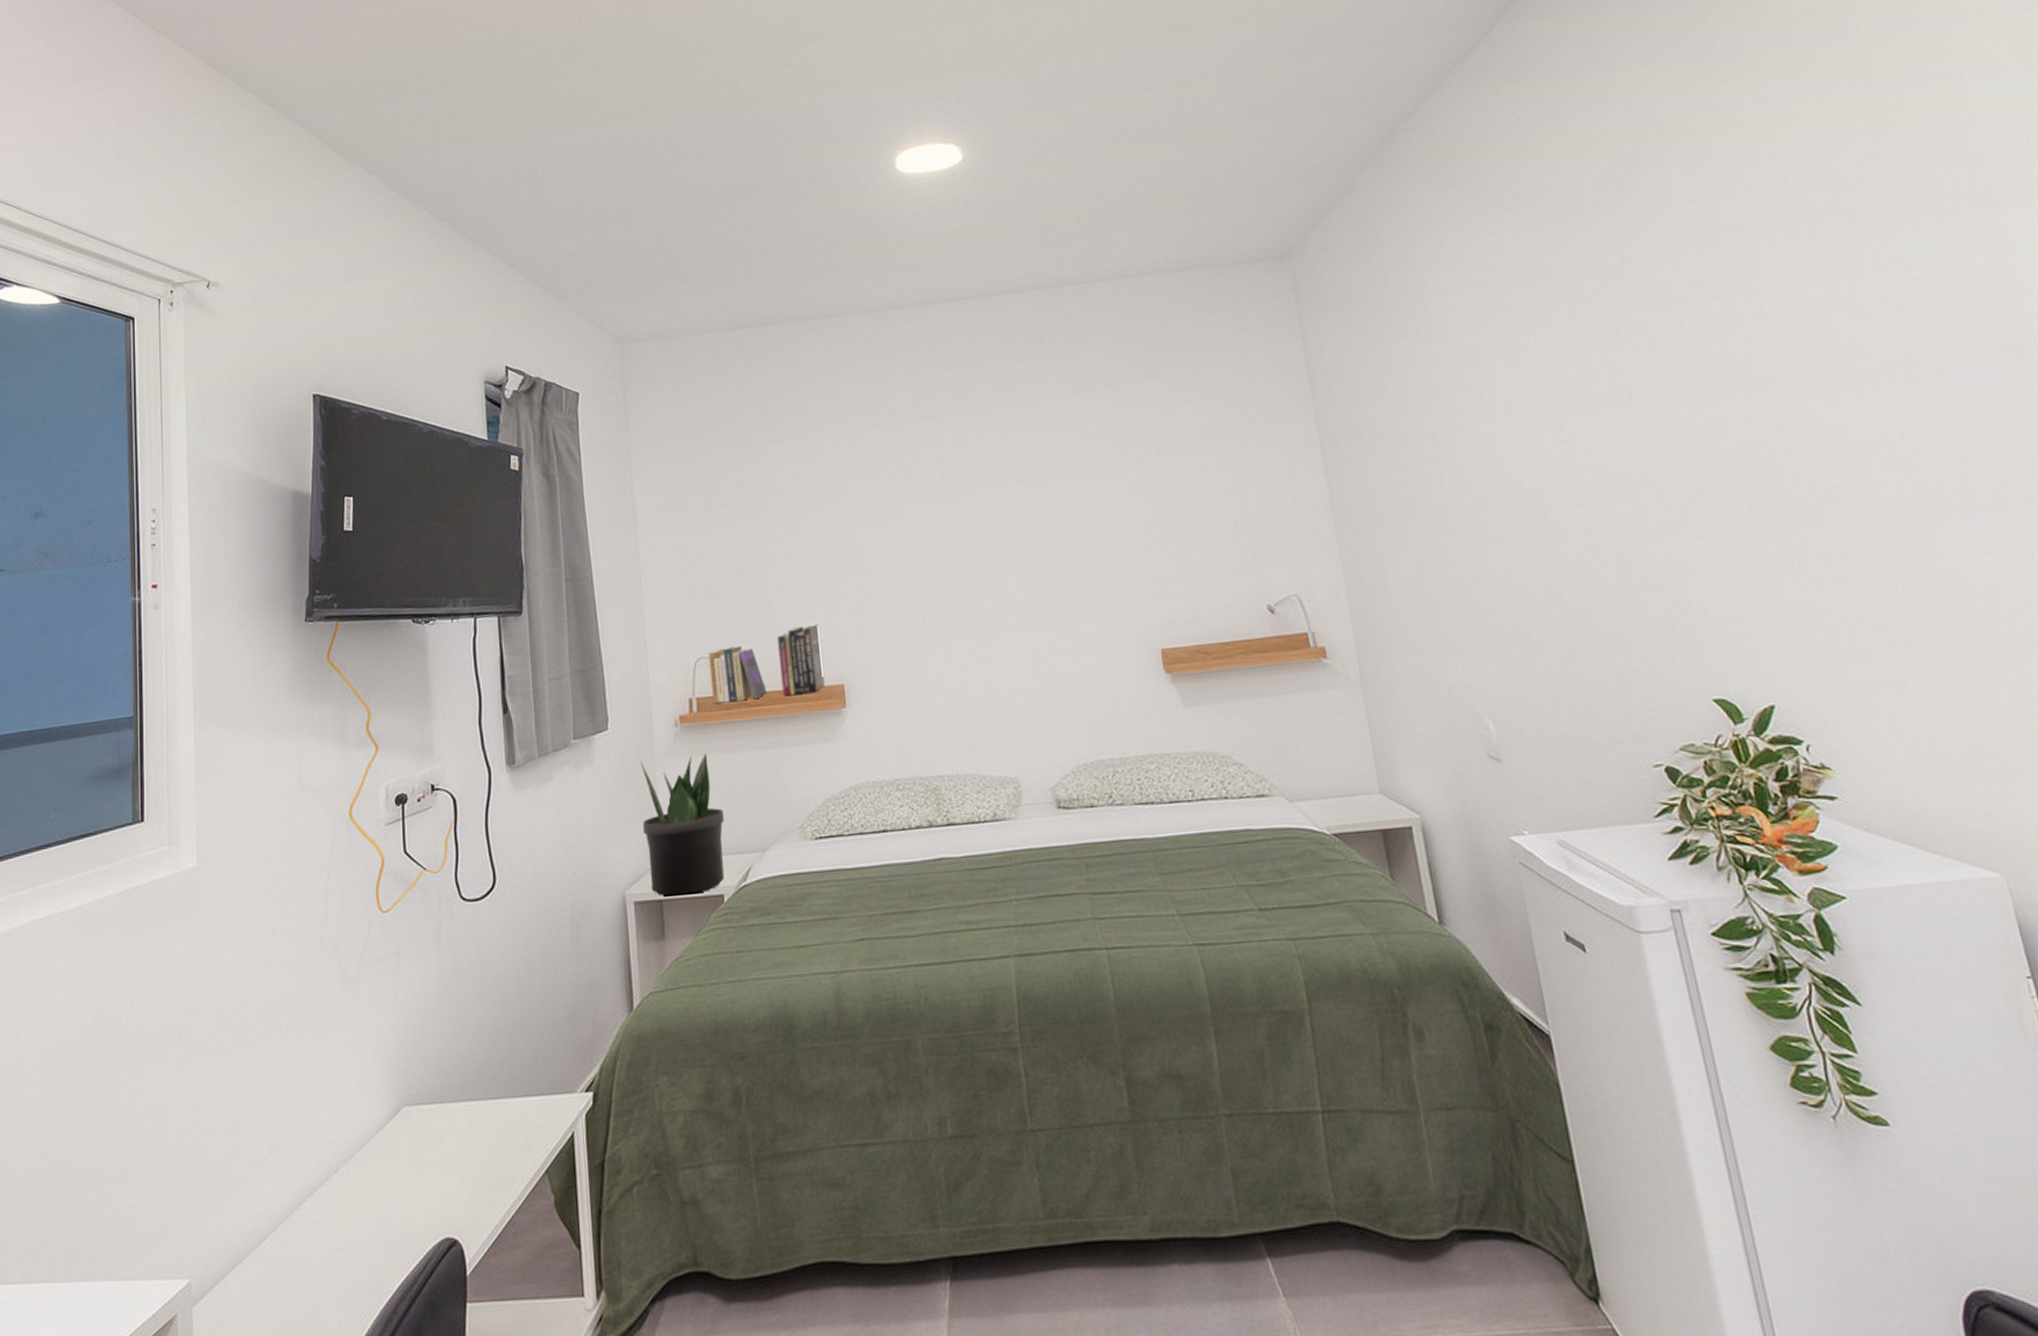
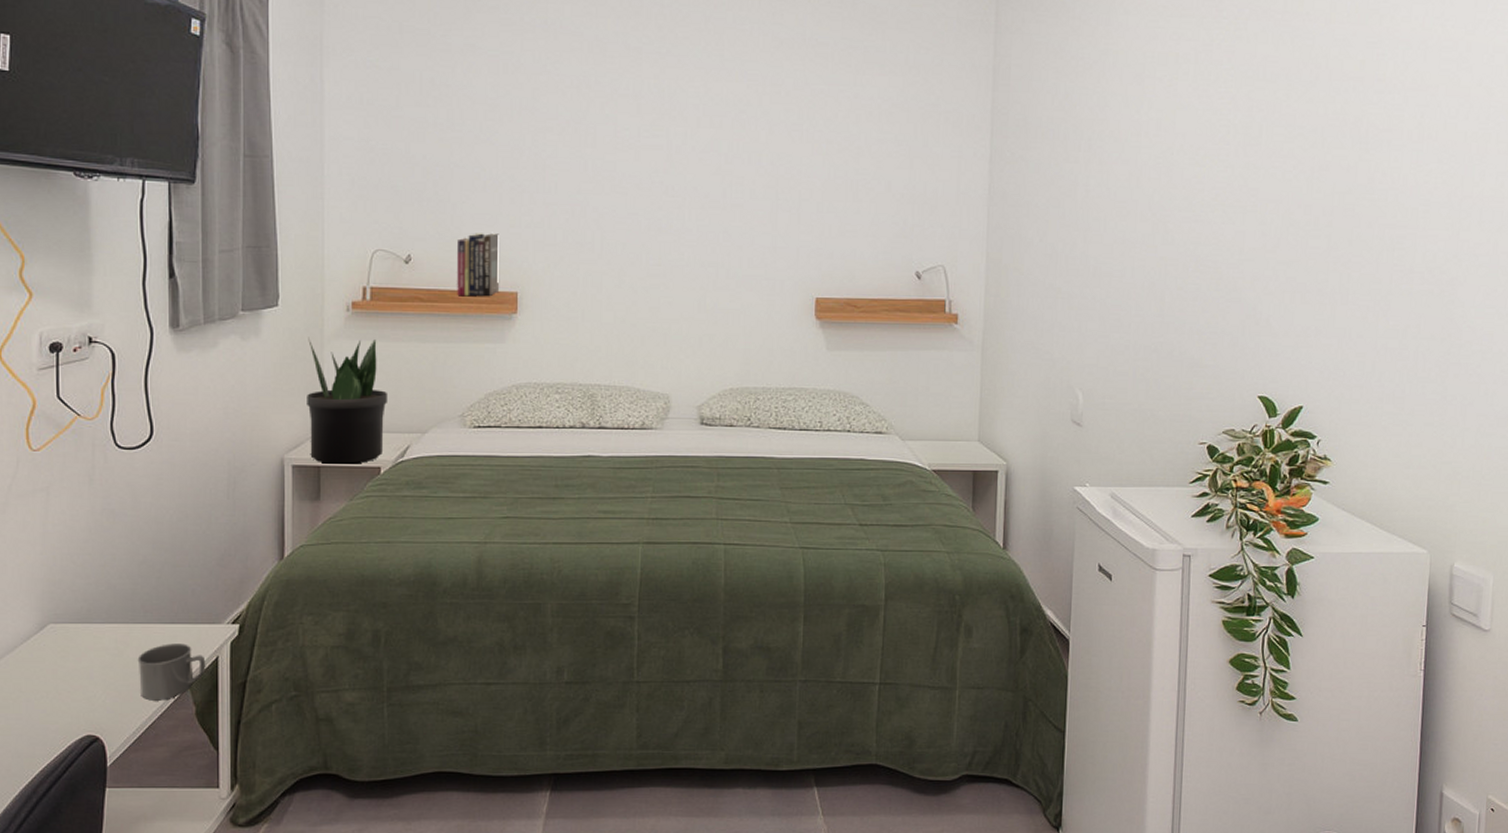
mug: none [492,1119,562,1192] -> present [137,643,206,701]
books: present [708,645,768,704] -> none [386,243,442,296]

